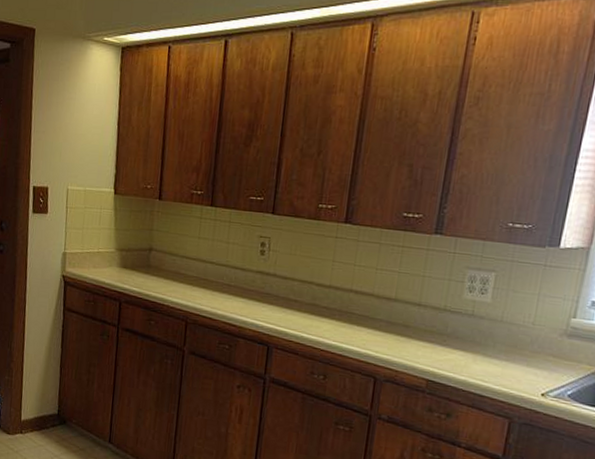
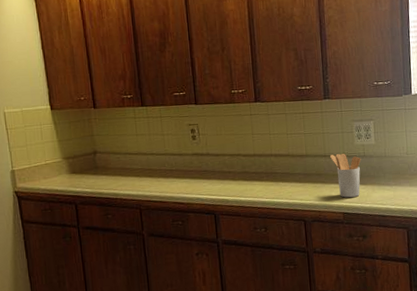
utensil holder: none [426,305,468,364] -> present [330,153,361,198]

